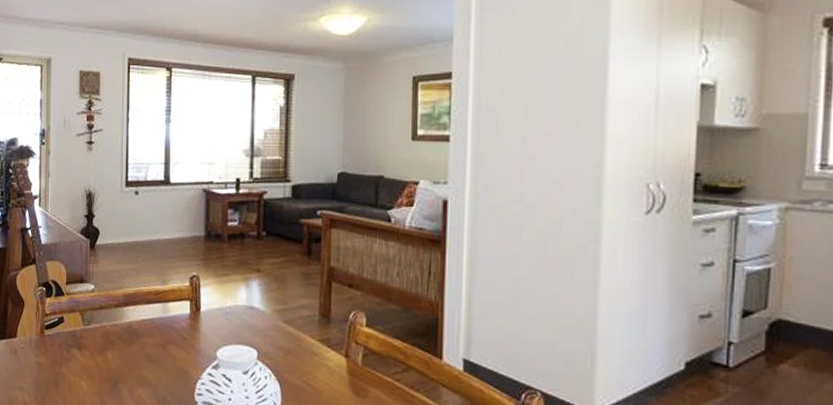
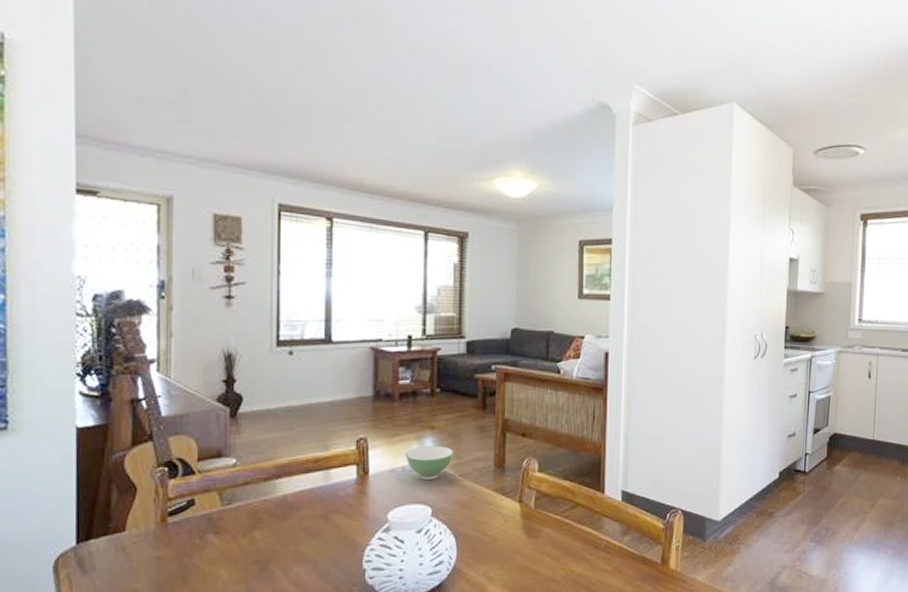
bowl: none [232,288,279,324] -> present [404,445,454,481]

